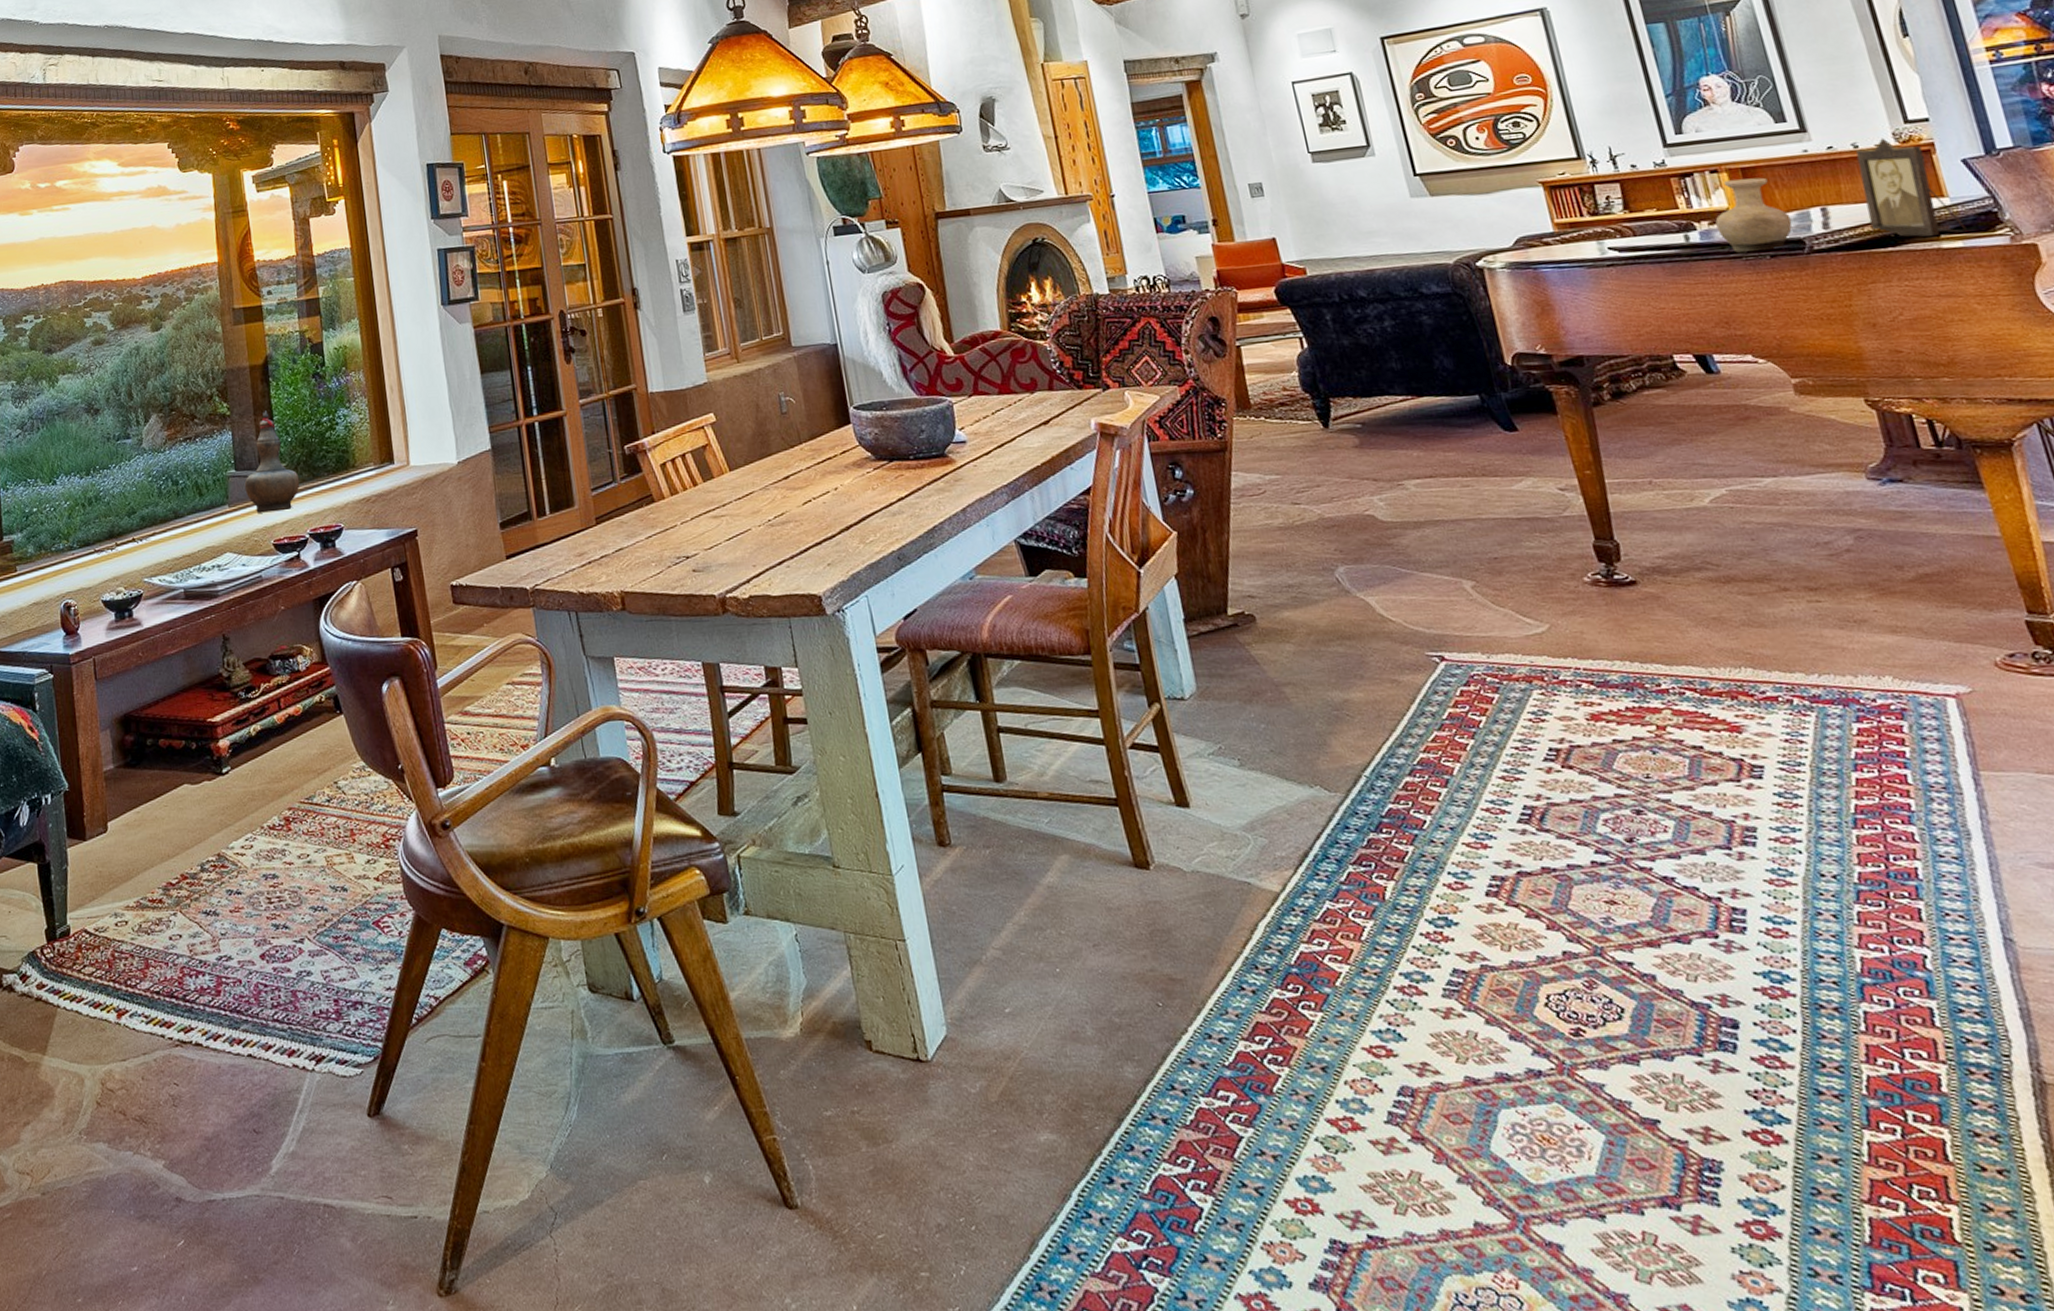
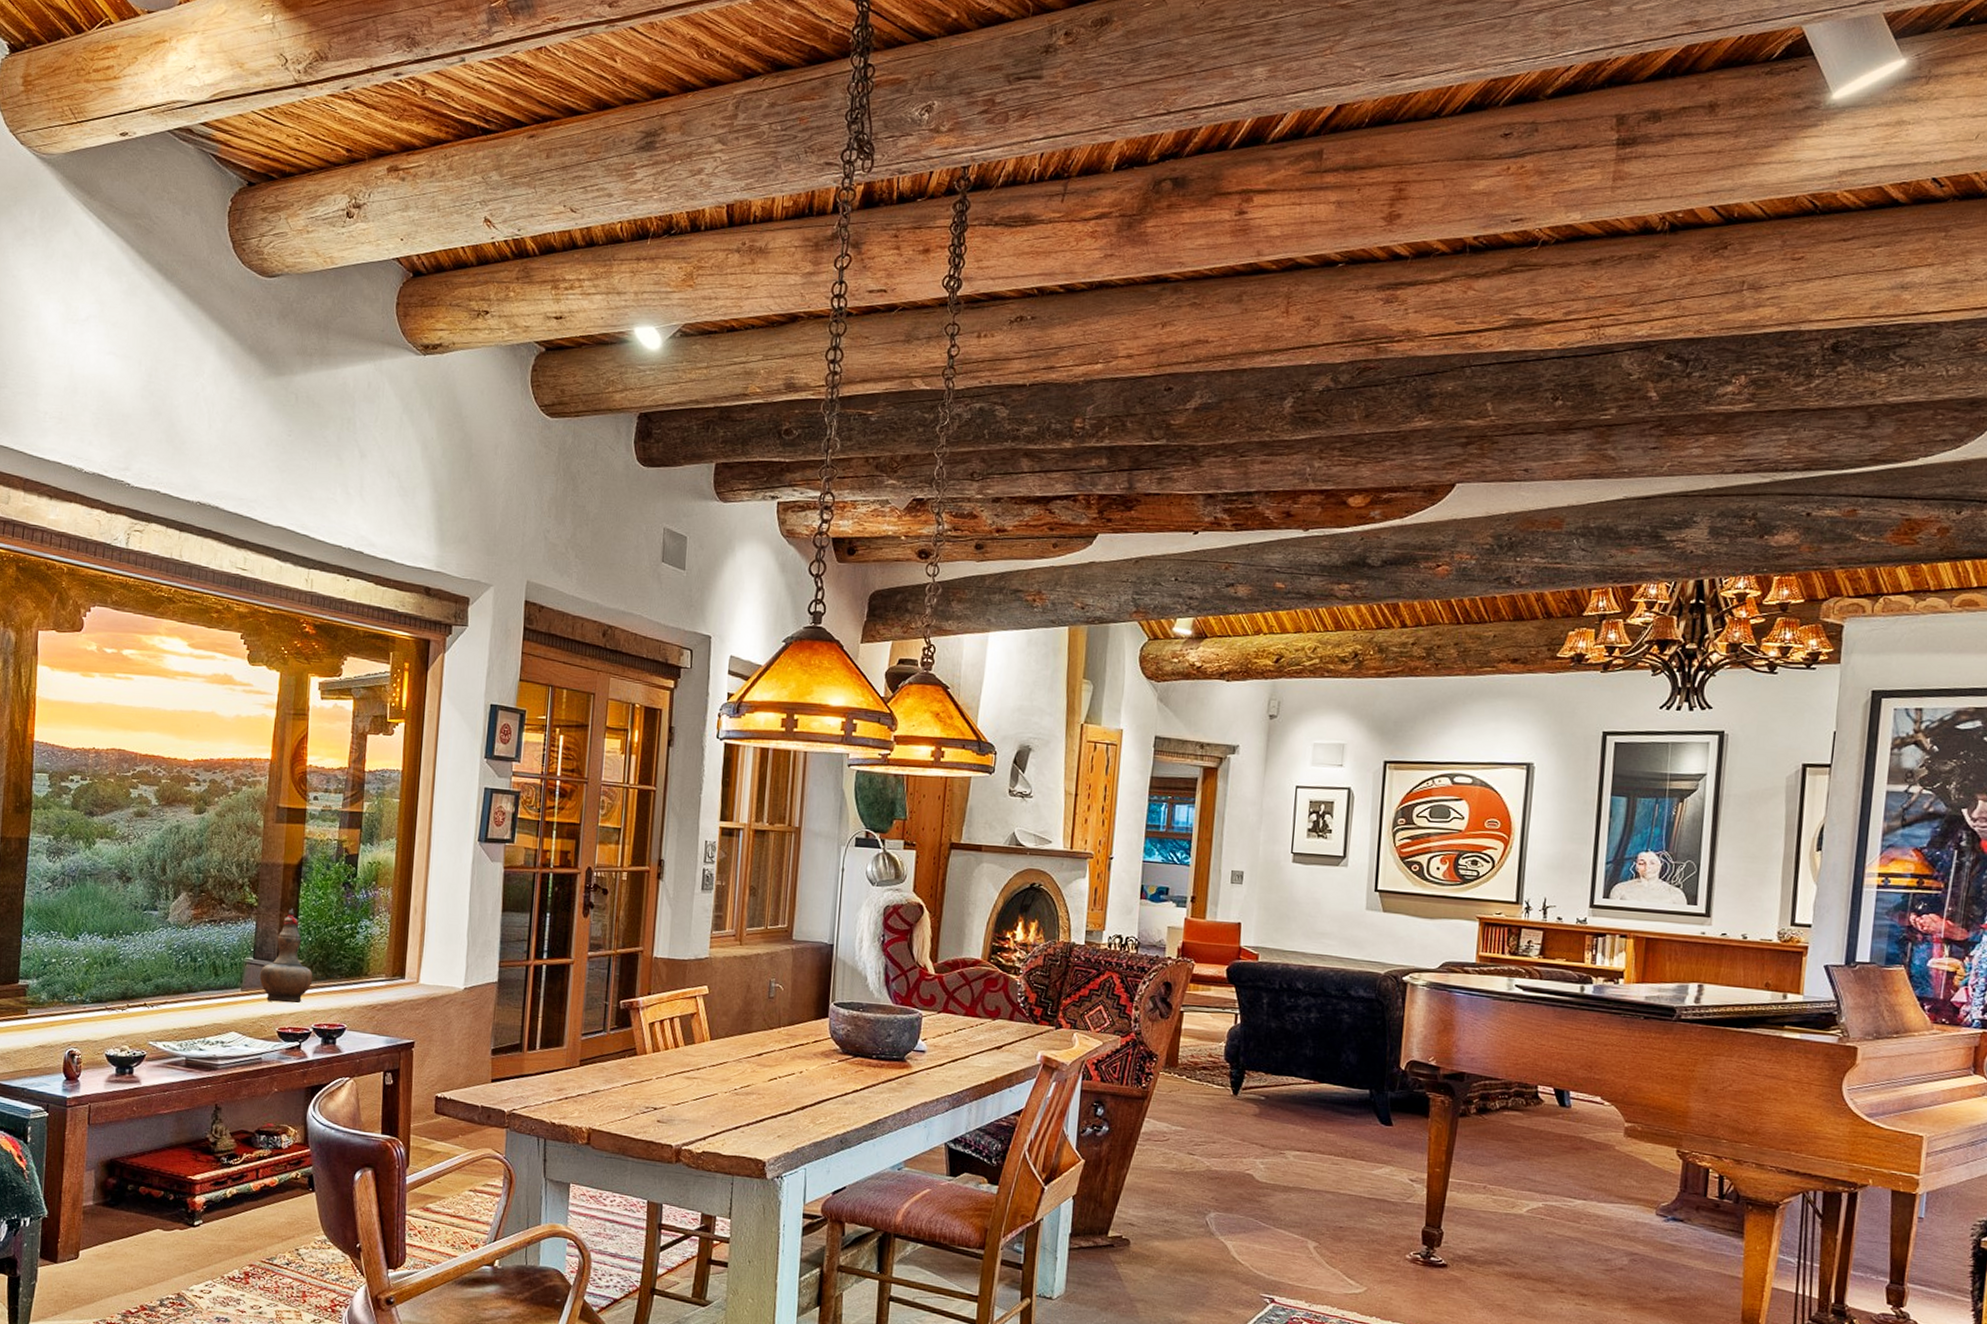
vase: present [1715,177,1793,255] -> none [1609,945,1672,1012]
photo frame: present [1856,138,1967,237] -> none [1732,934,1807,1027]

